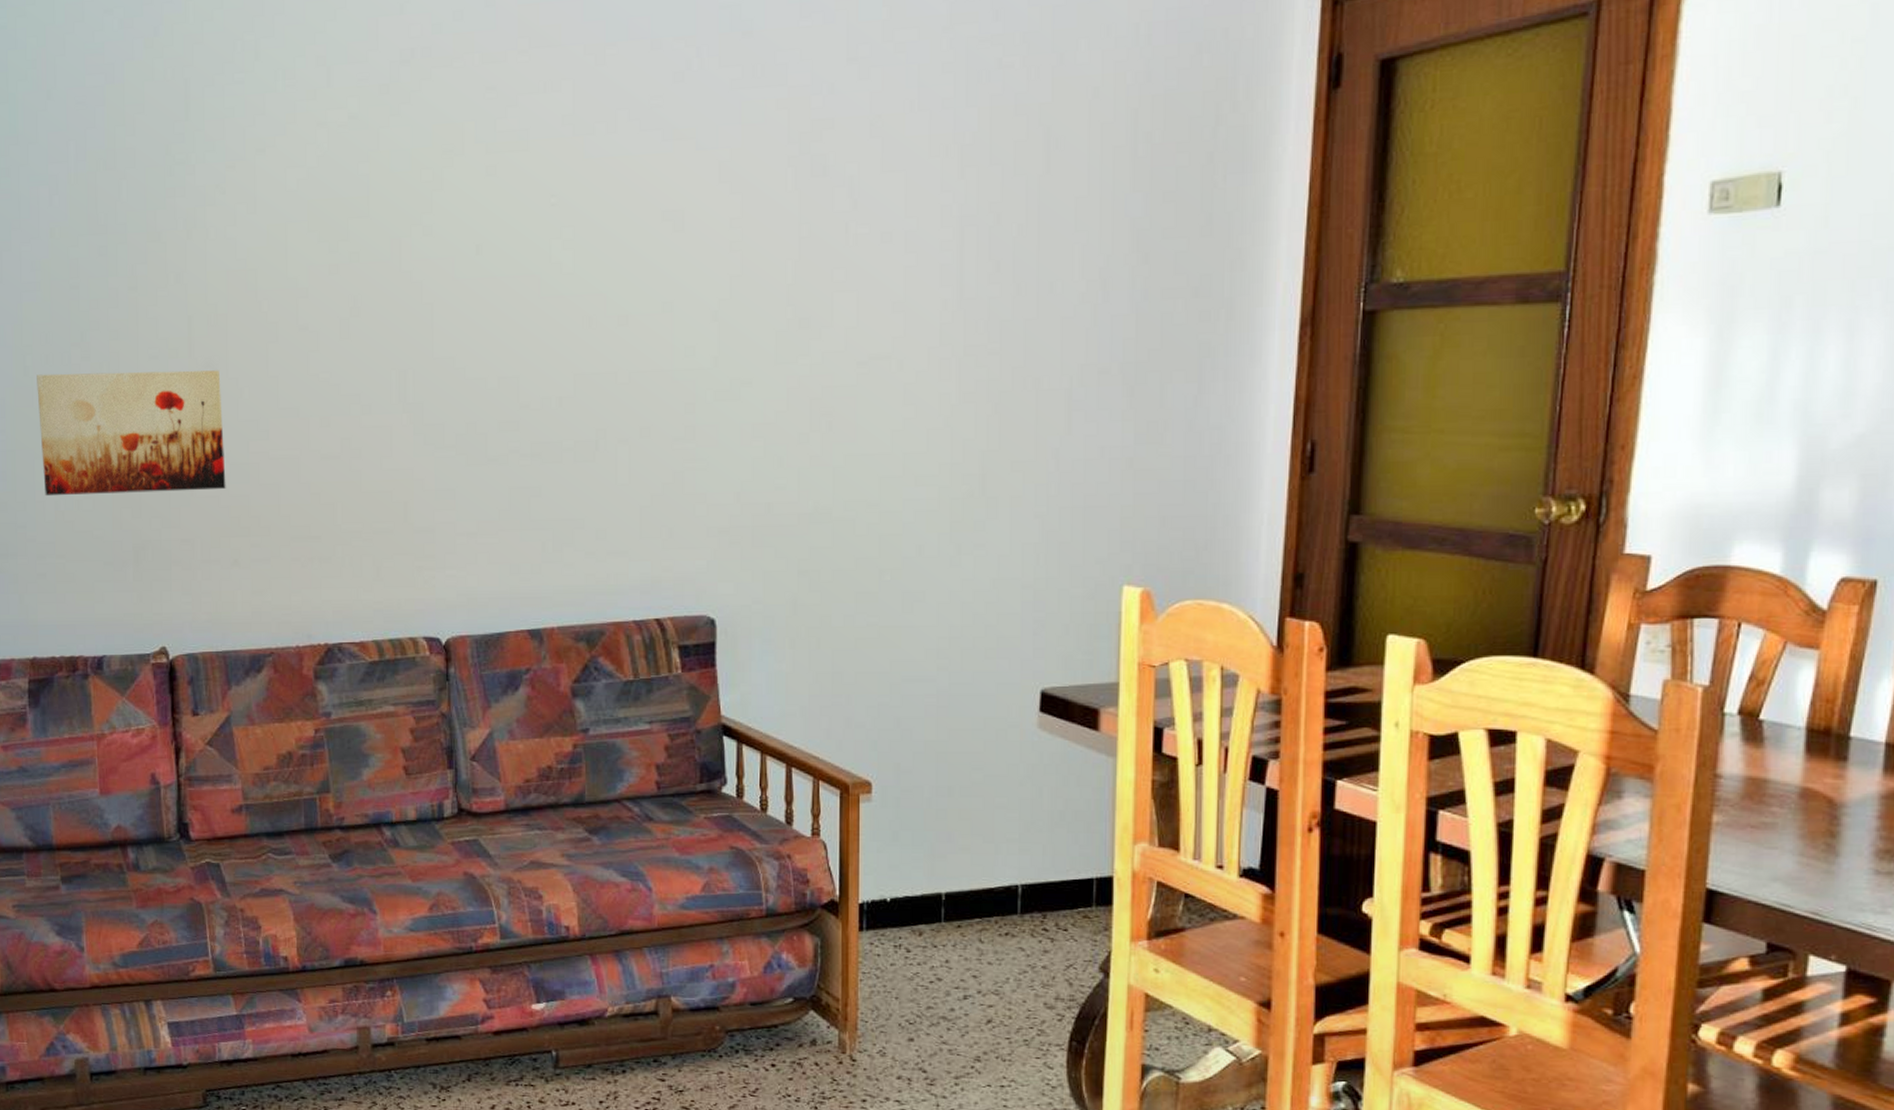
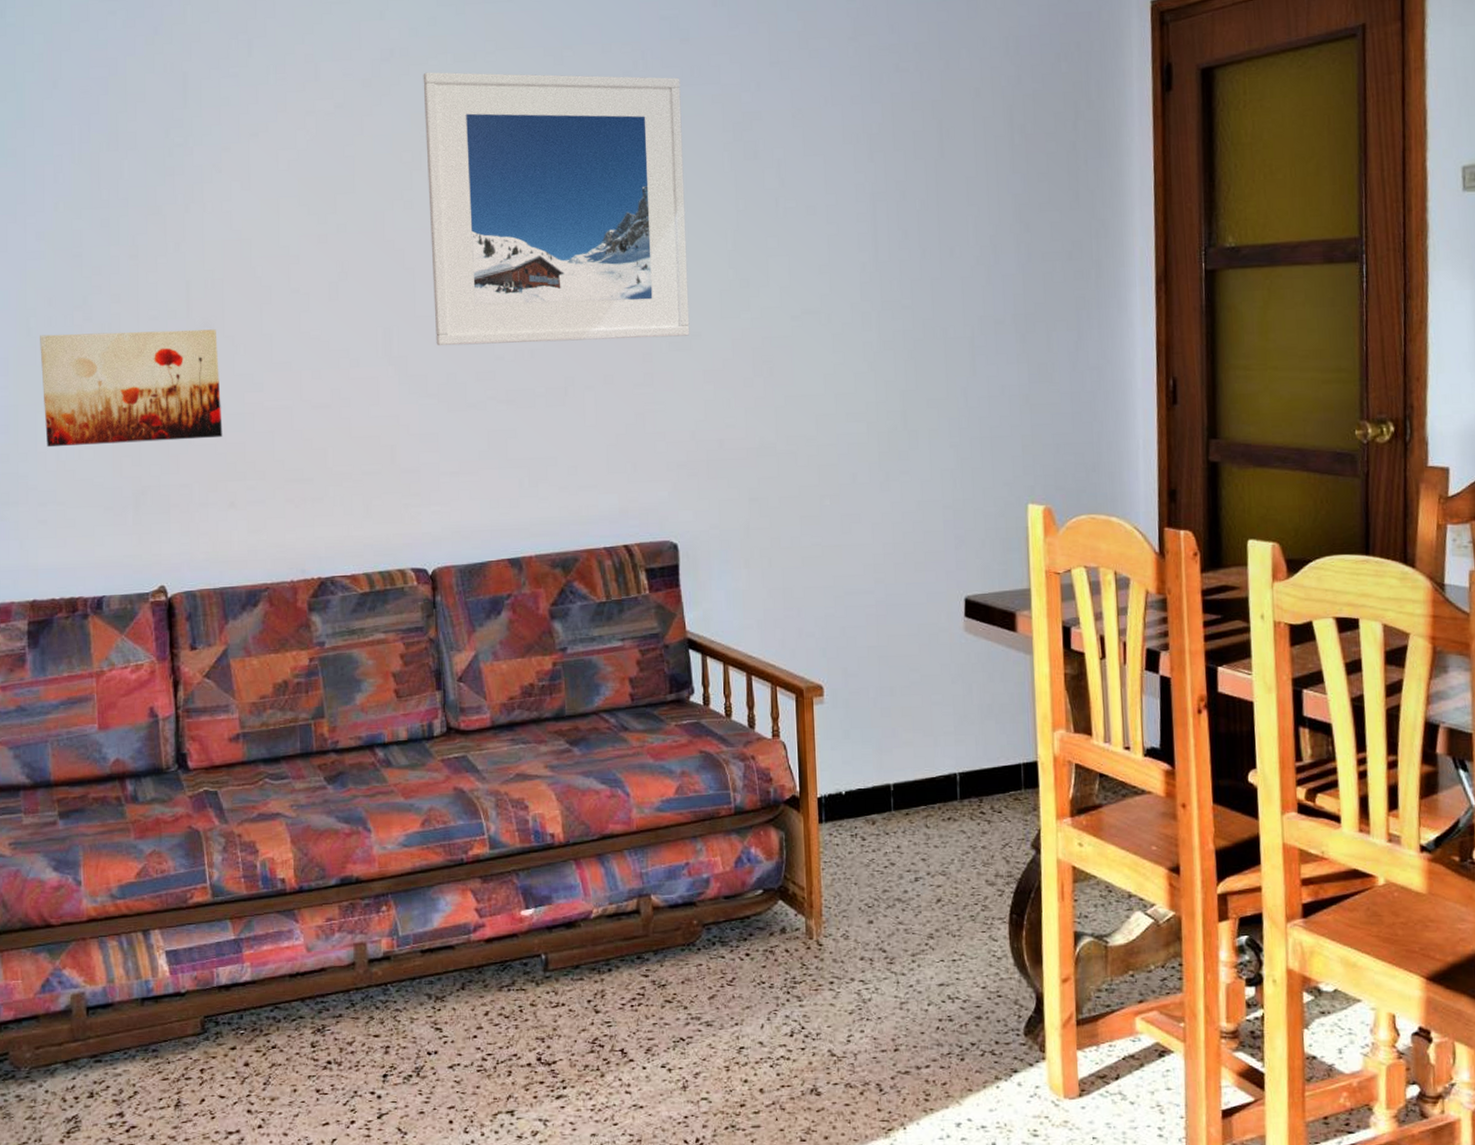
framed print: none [446,75,740,392] -> present [423,72,690,346]

